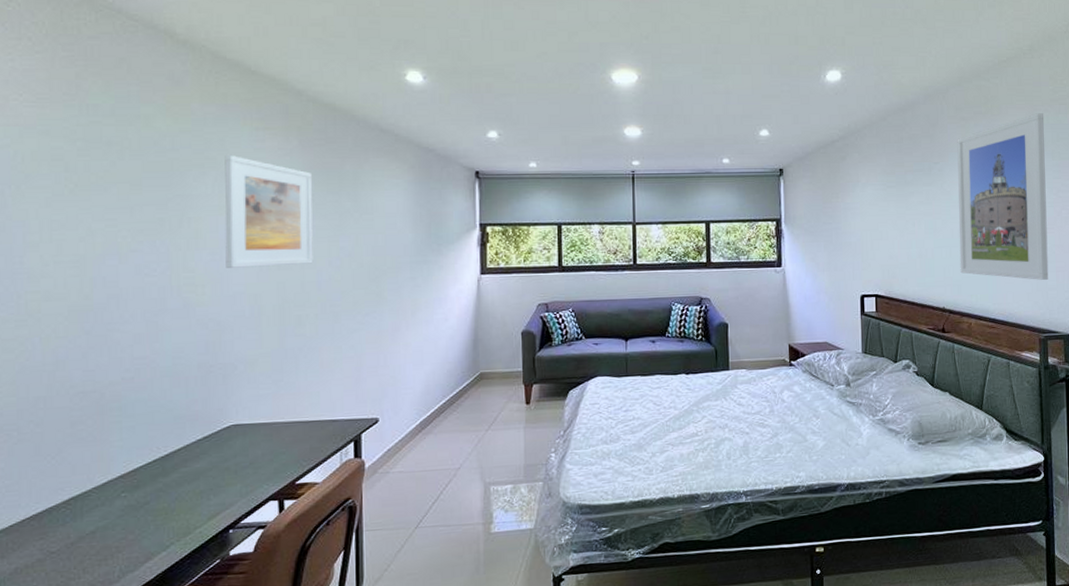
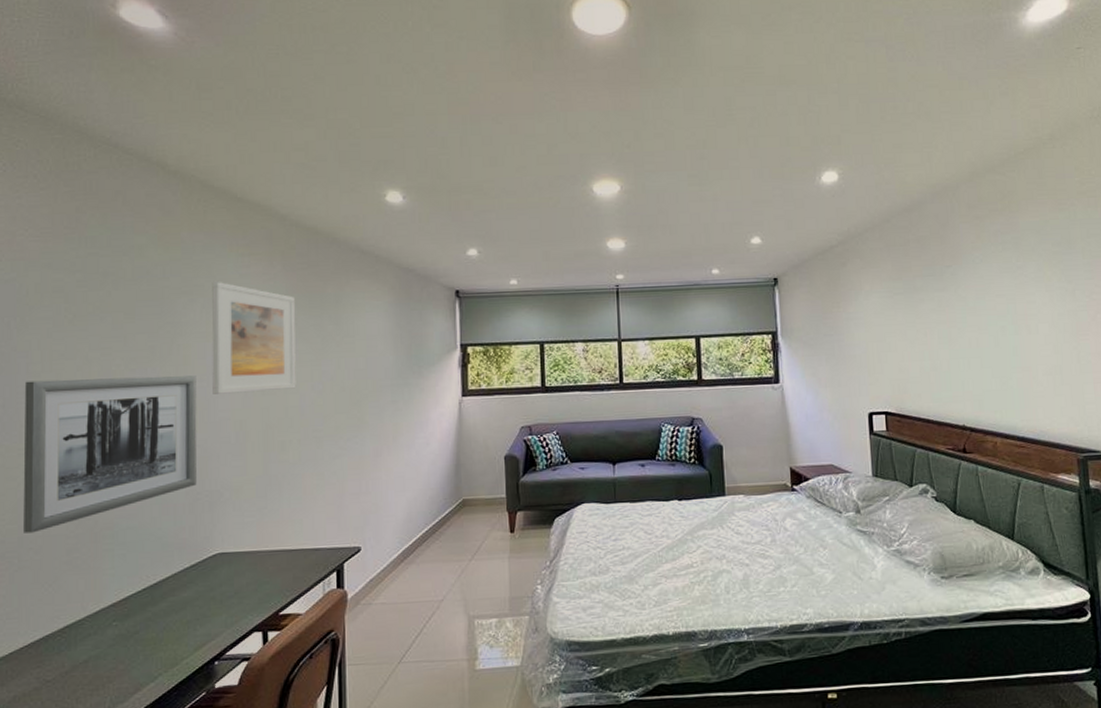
wall art: none [21,249,210,406] -> present [23,375,197,533]
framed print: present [957,113,1049,280] -> none [971,208,1085,393]

